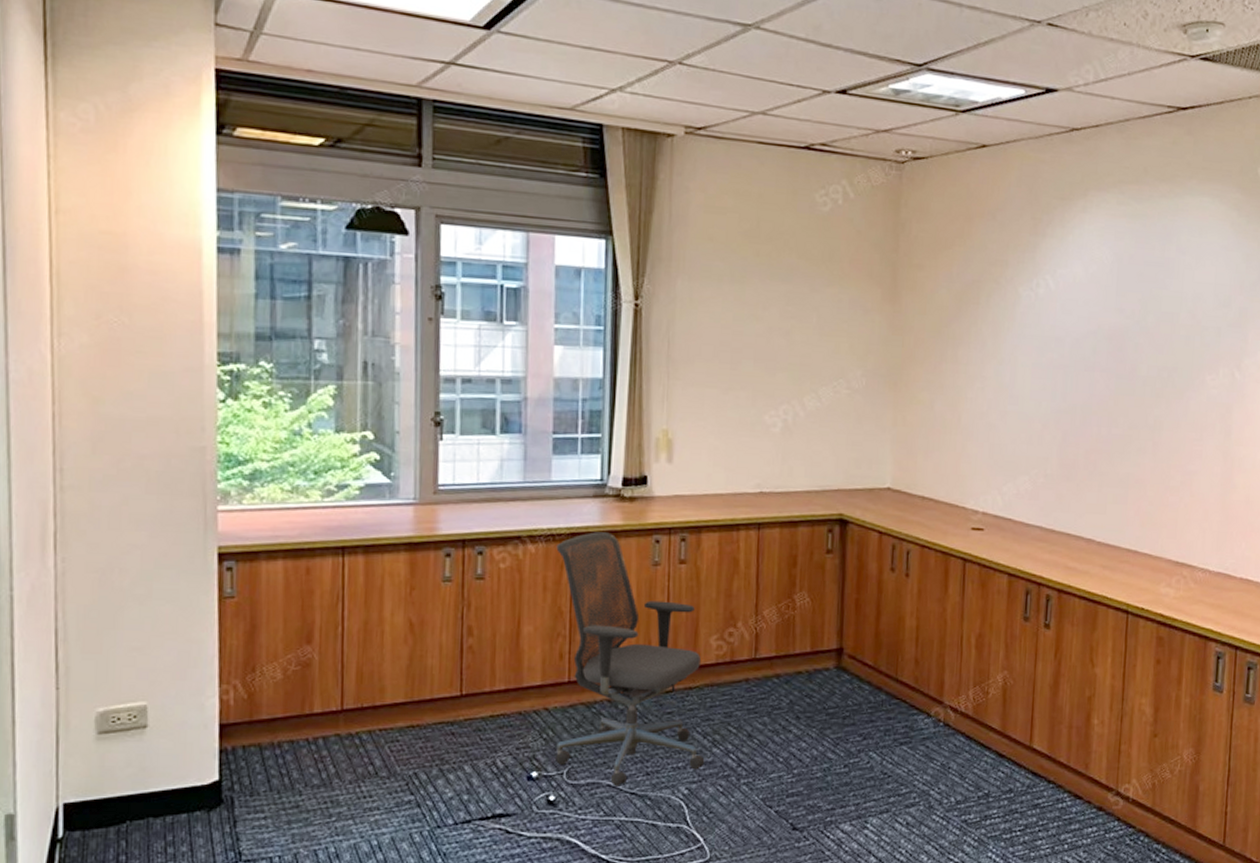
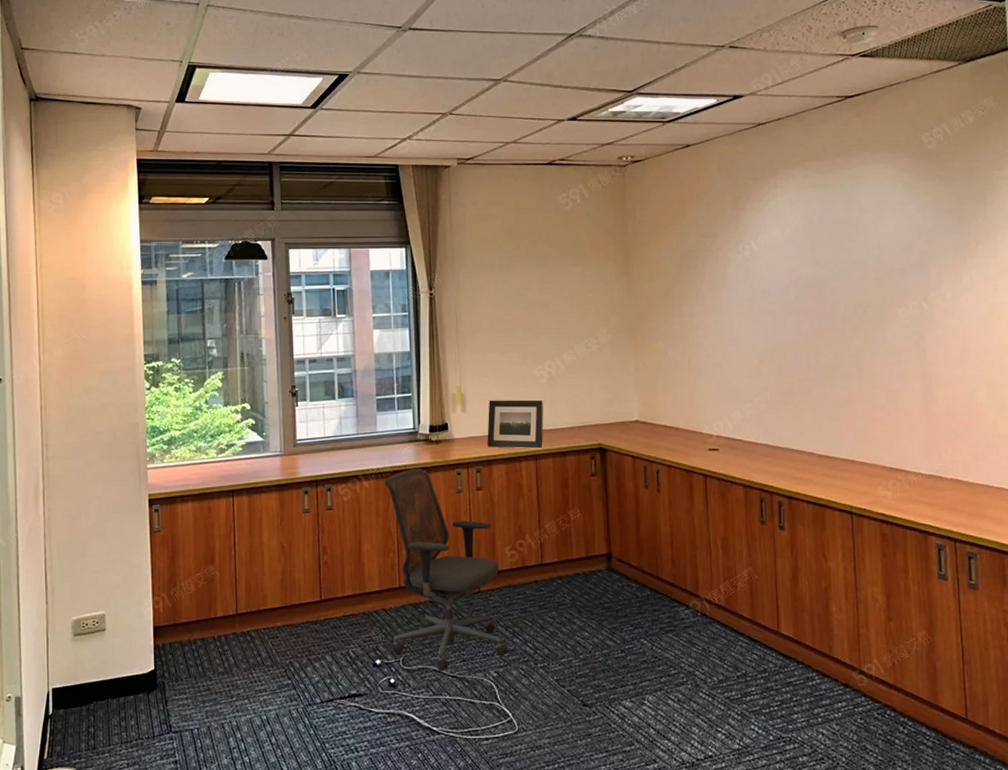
picture frame: none [697,450,775,516] -> present [487,399,545,449]

